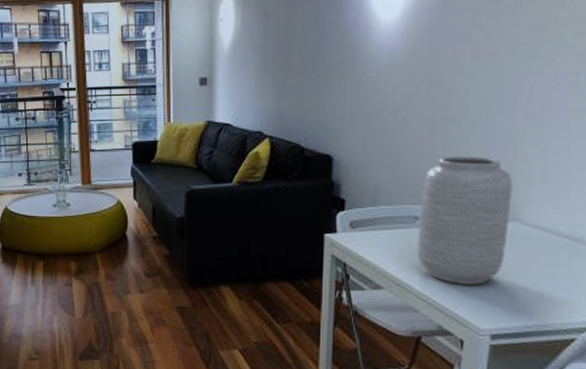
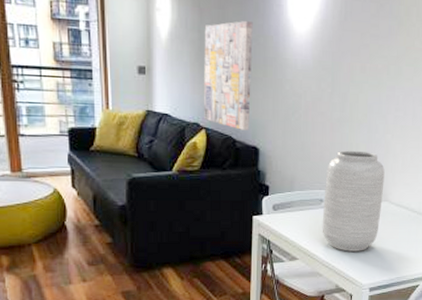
wall art: none [268,17,326,137] -> present [204,20,253,130]

